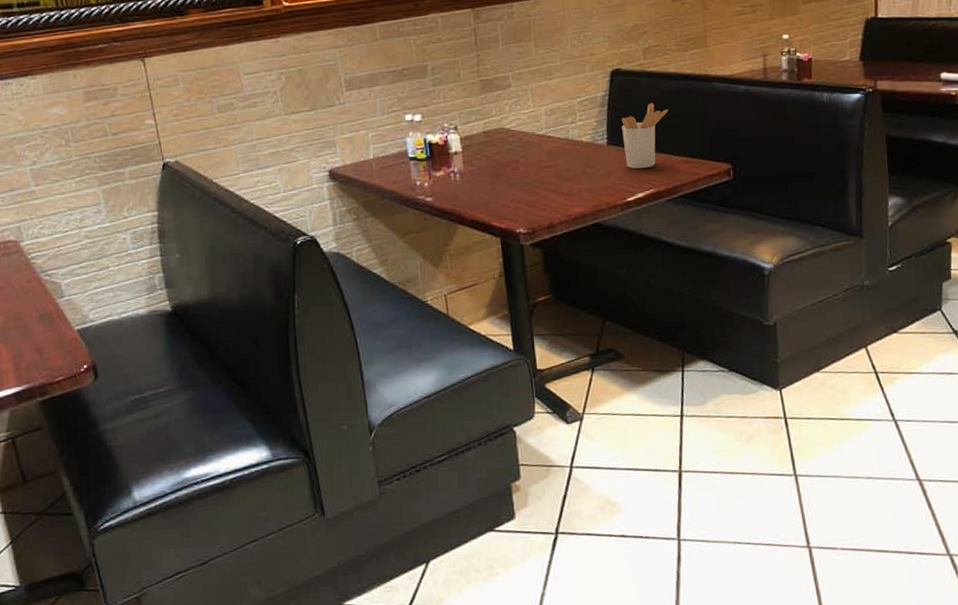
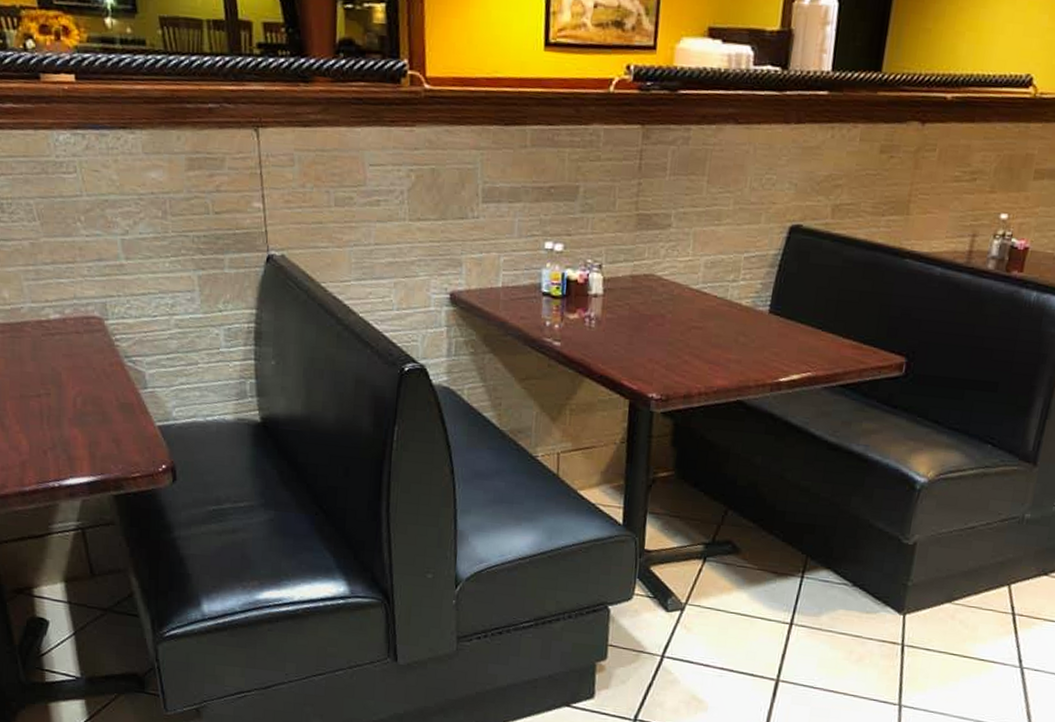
utensil holder: present [621,103,669,169] -> none [786,272,848,347]

